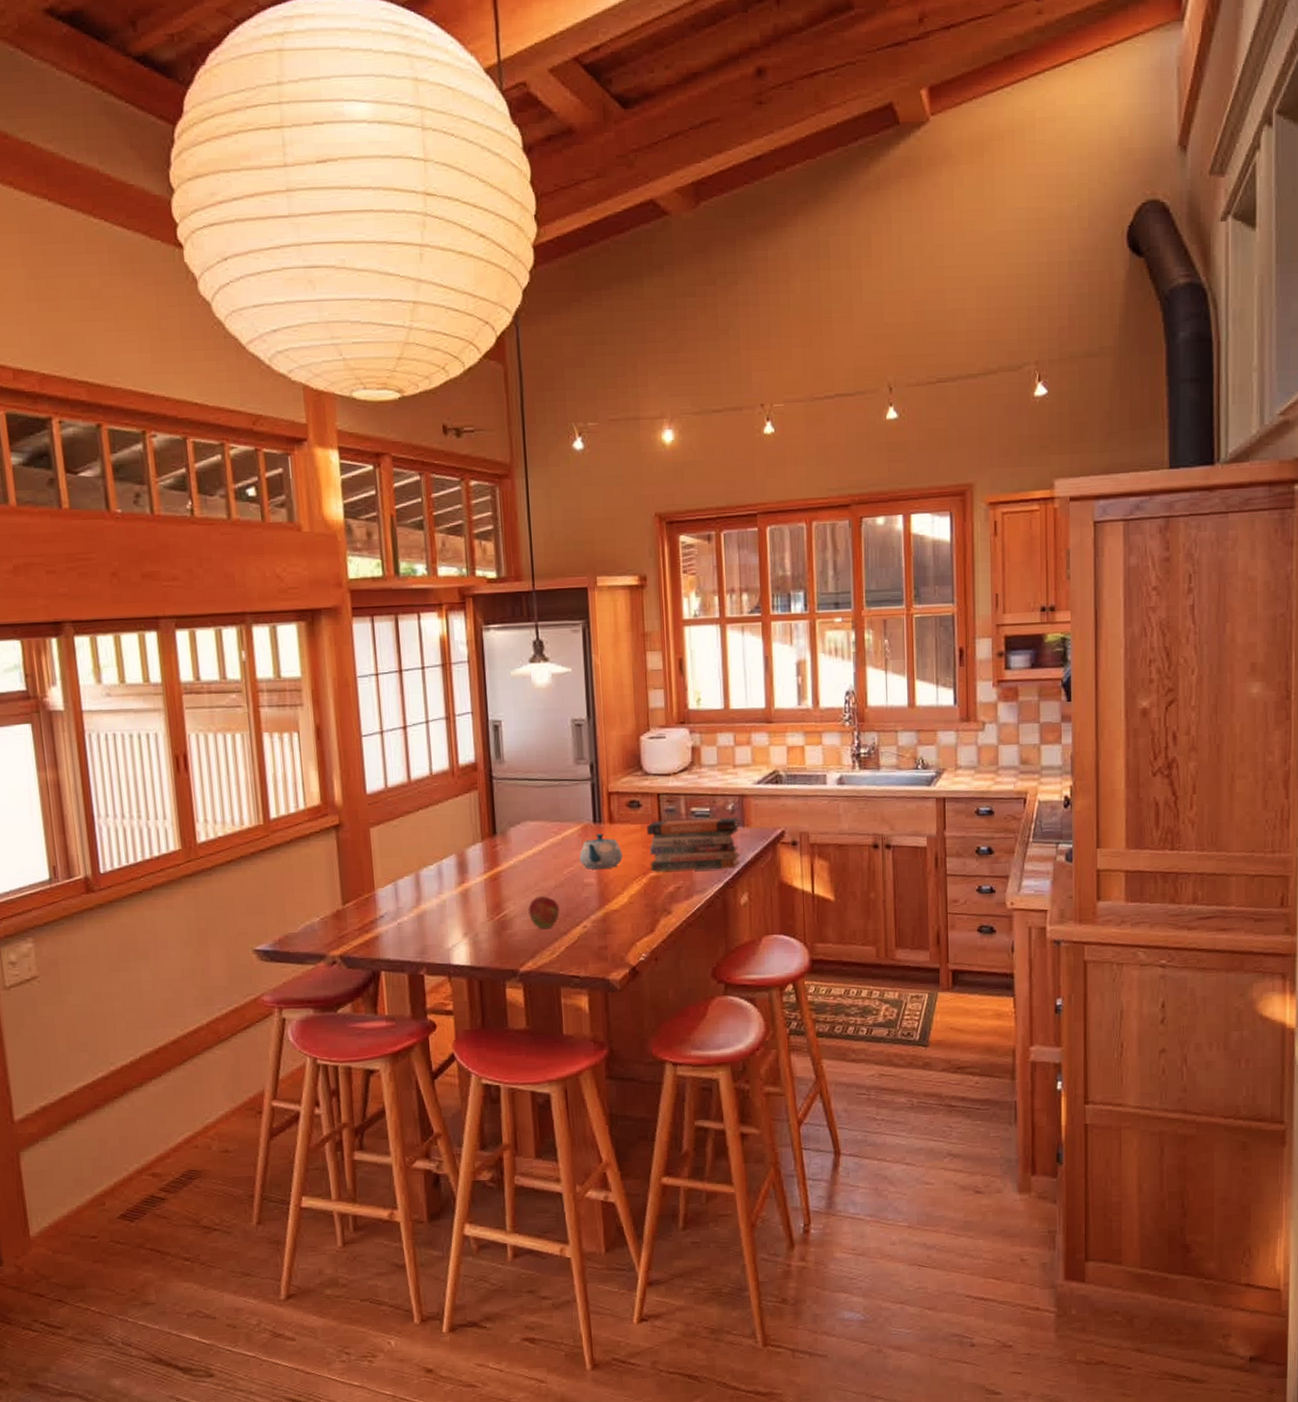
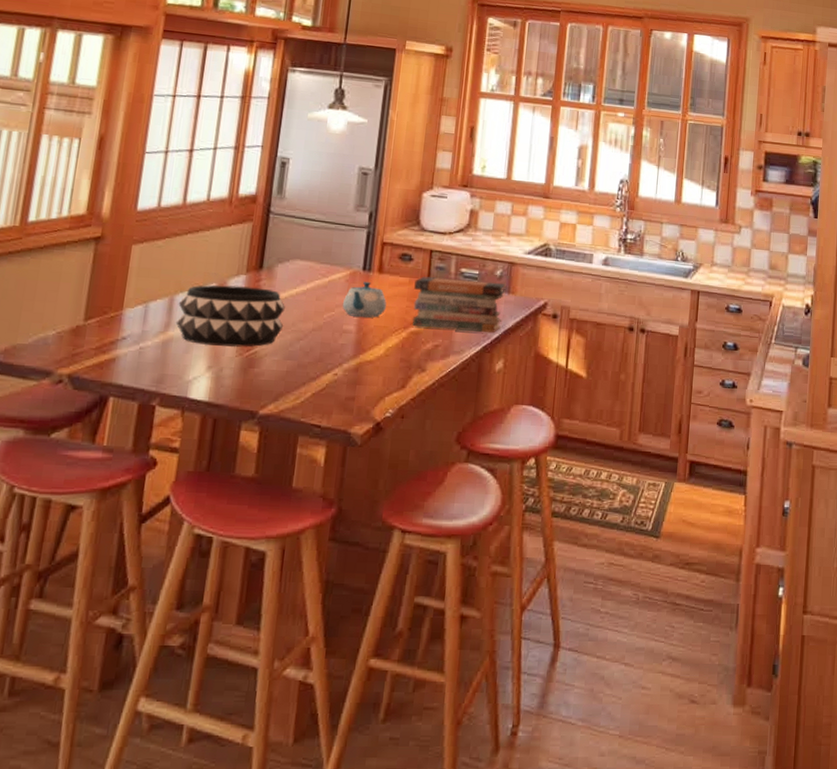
decorative bowl: none [424,853,527,914] -> present [175,285,285,347]
fruit: present [528,896,560,928] -> none [280,337,313,371]

